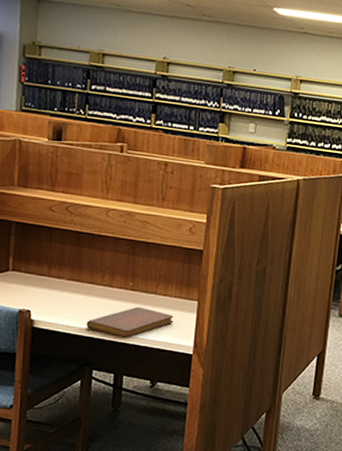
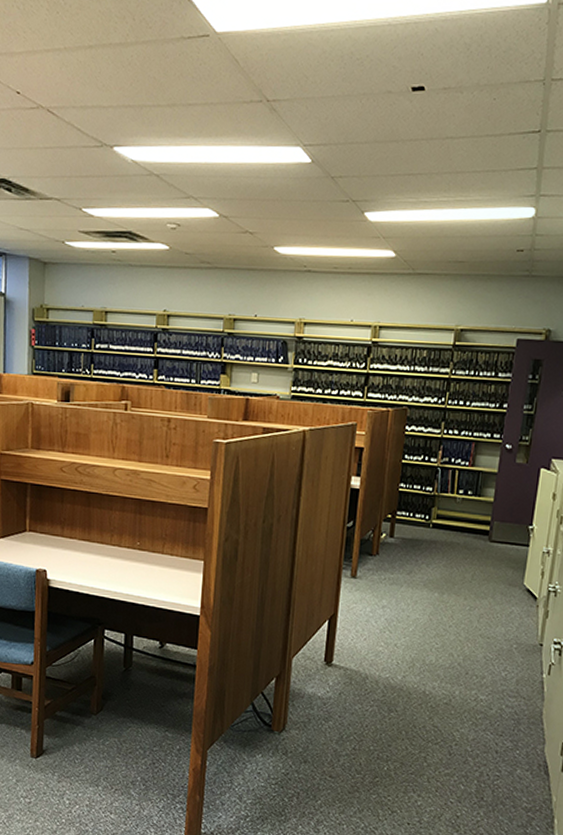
notebook: present [86,307,174,338] -> none [98,567,181,598]

